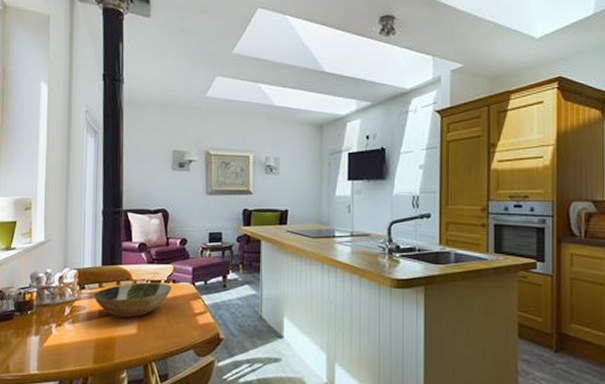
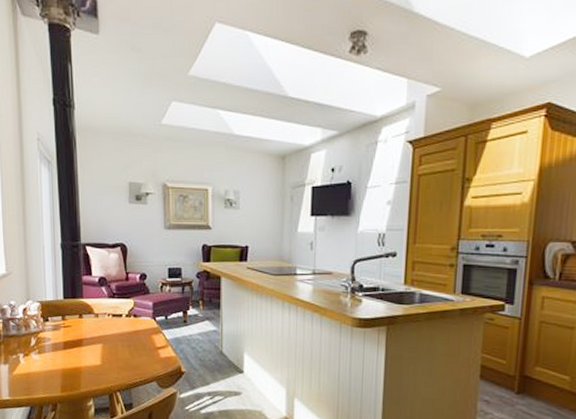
bowl: present [93,282,173,318] -> none [57,316,134,350]

